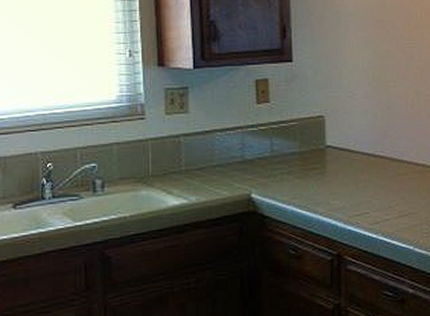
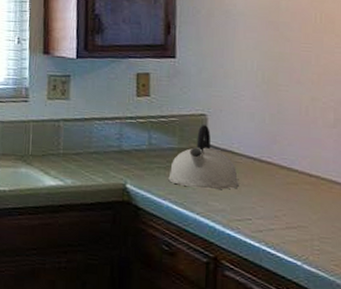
kettle: none [291,126,356,189] -> present [168,125,239,190]

